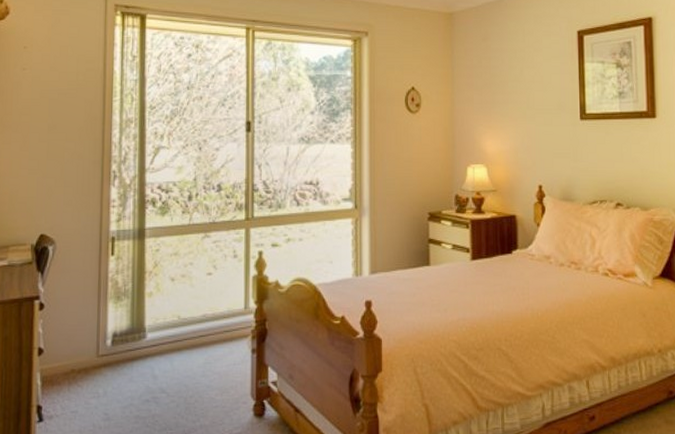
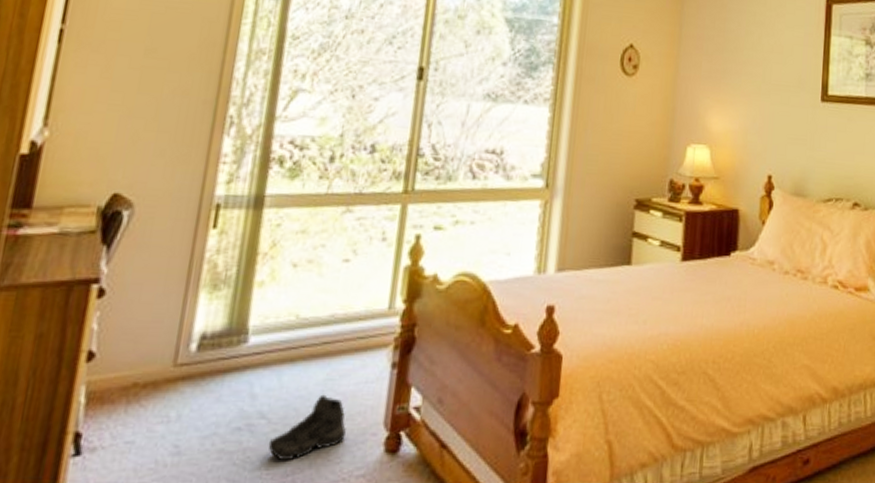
sneaker: none [169,374,224,424] -> present [268,394,346,461]

